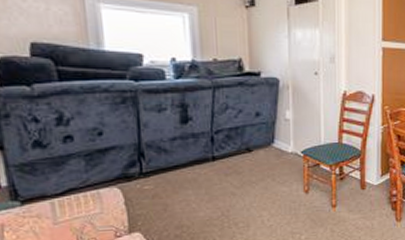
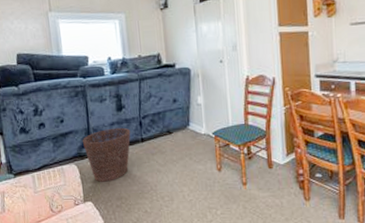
basket: none [129,143,199,209] -> present [82,127,131,182]

